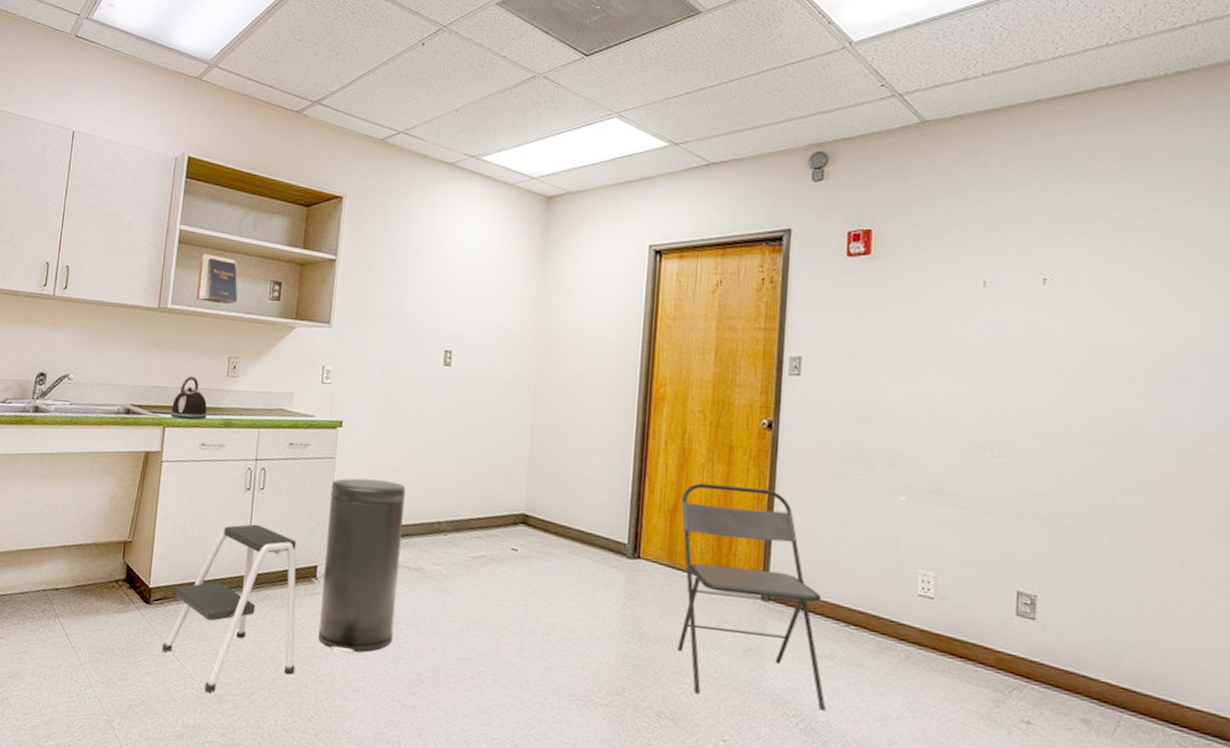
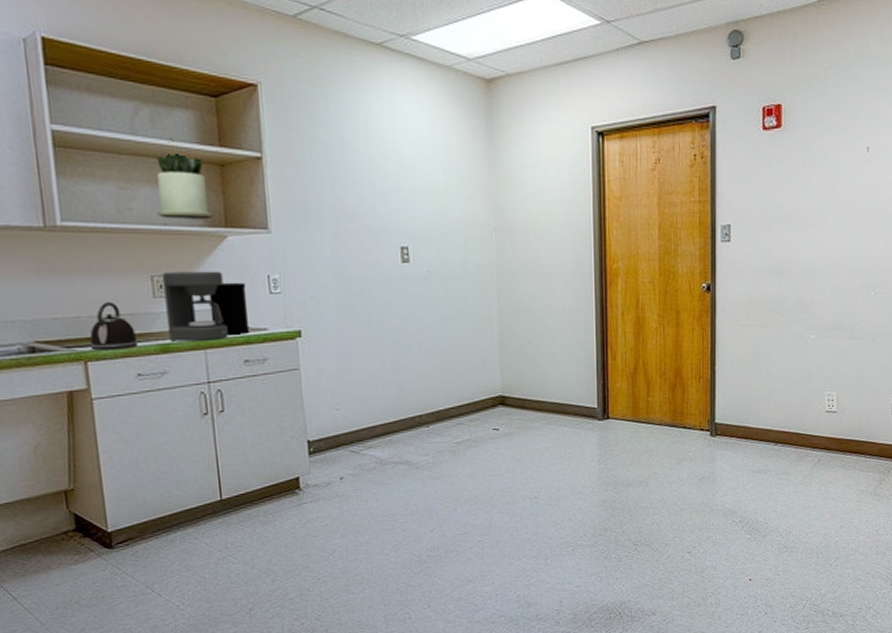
step stool: present [162,524,297,692] -> none [137,447,294,618]
books: present [196,254,238,305] -> none [87,158,149,217]
coffee maker: none [232,354,286,422] -> present [162,271,228,343]
planter: none [243,240,288,312] -> present [155,138,214,220]
canister: none [269,368,303,420] -> present [209,282,250,337]
pedal bin: present [318,478,405,653] -> none [299,384,390,552]
folding chair: present [677,483,826,711] -> none [641,343,763,520]

